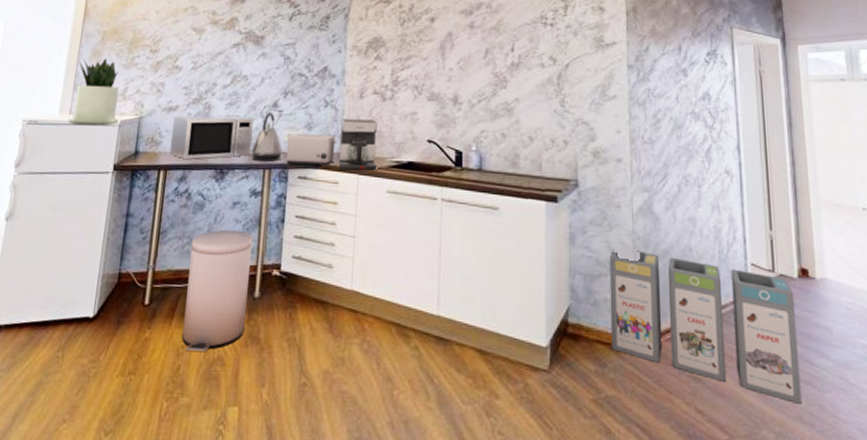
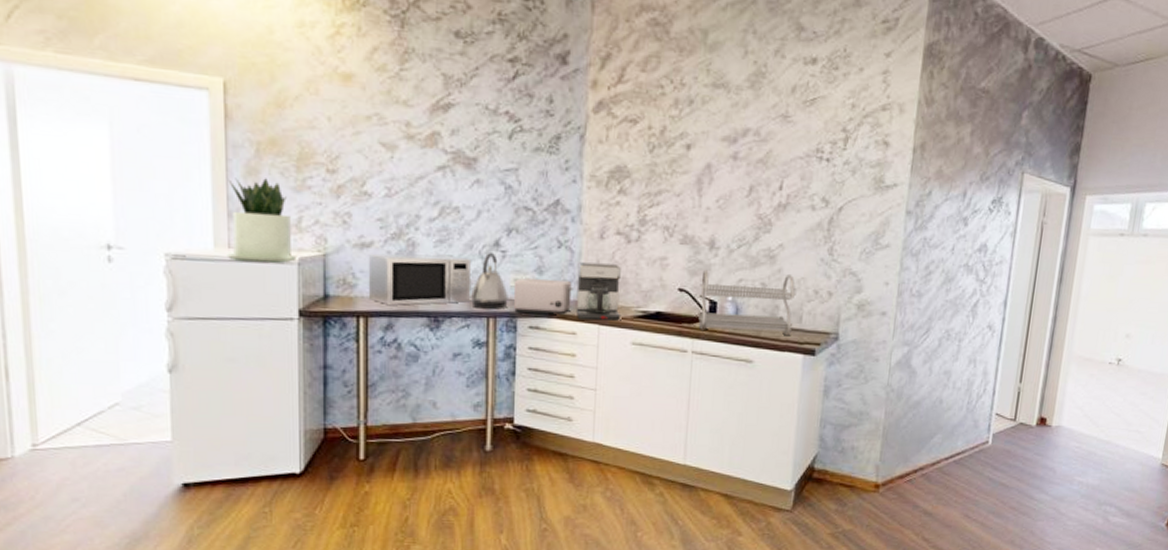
pedal bin: present [181,229,253,353] -> none [406,382,480,504]
dish rack: none [445,122,534,184] -> present [697,269,796,336]
recycling bin: present [609,249,802,404] -> none [853,401,1030,531]

